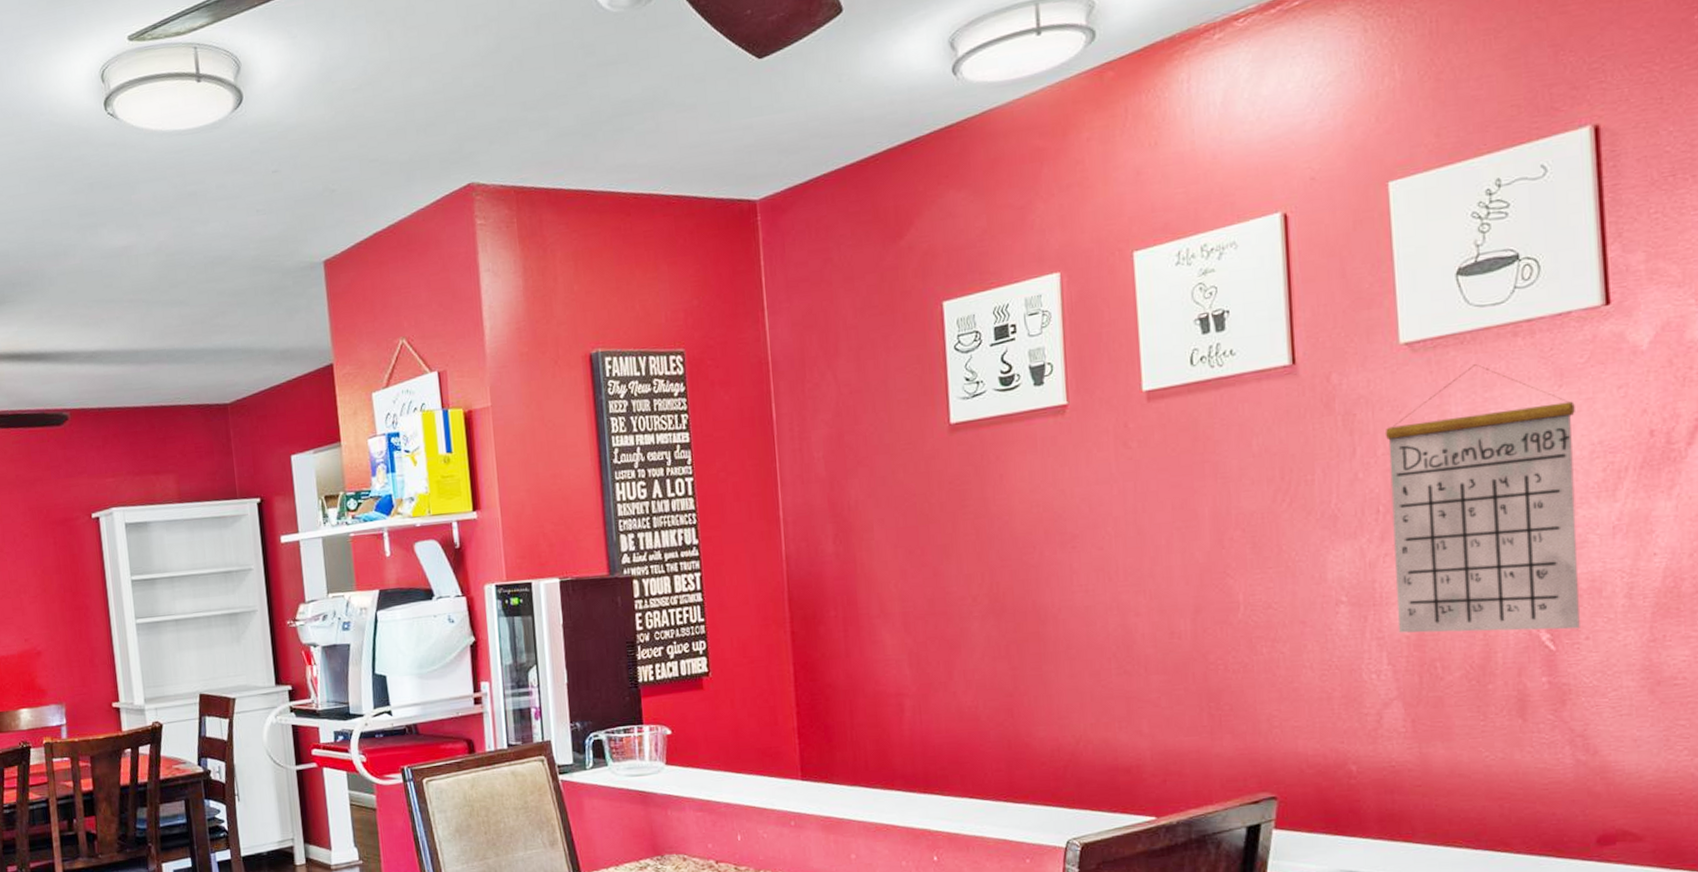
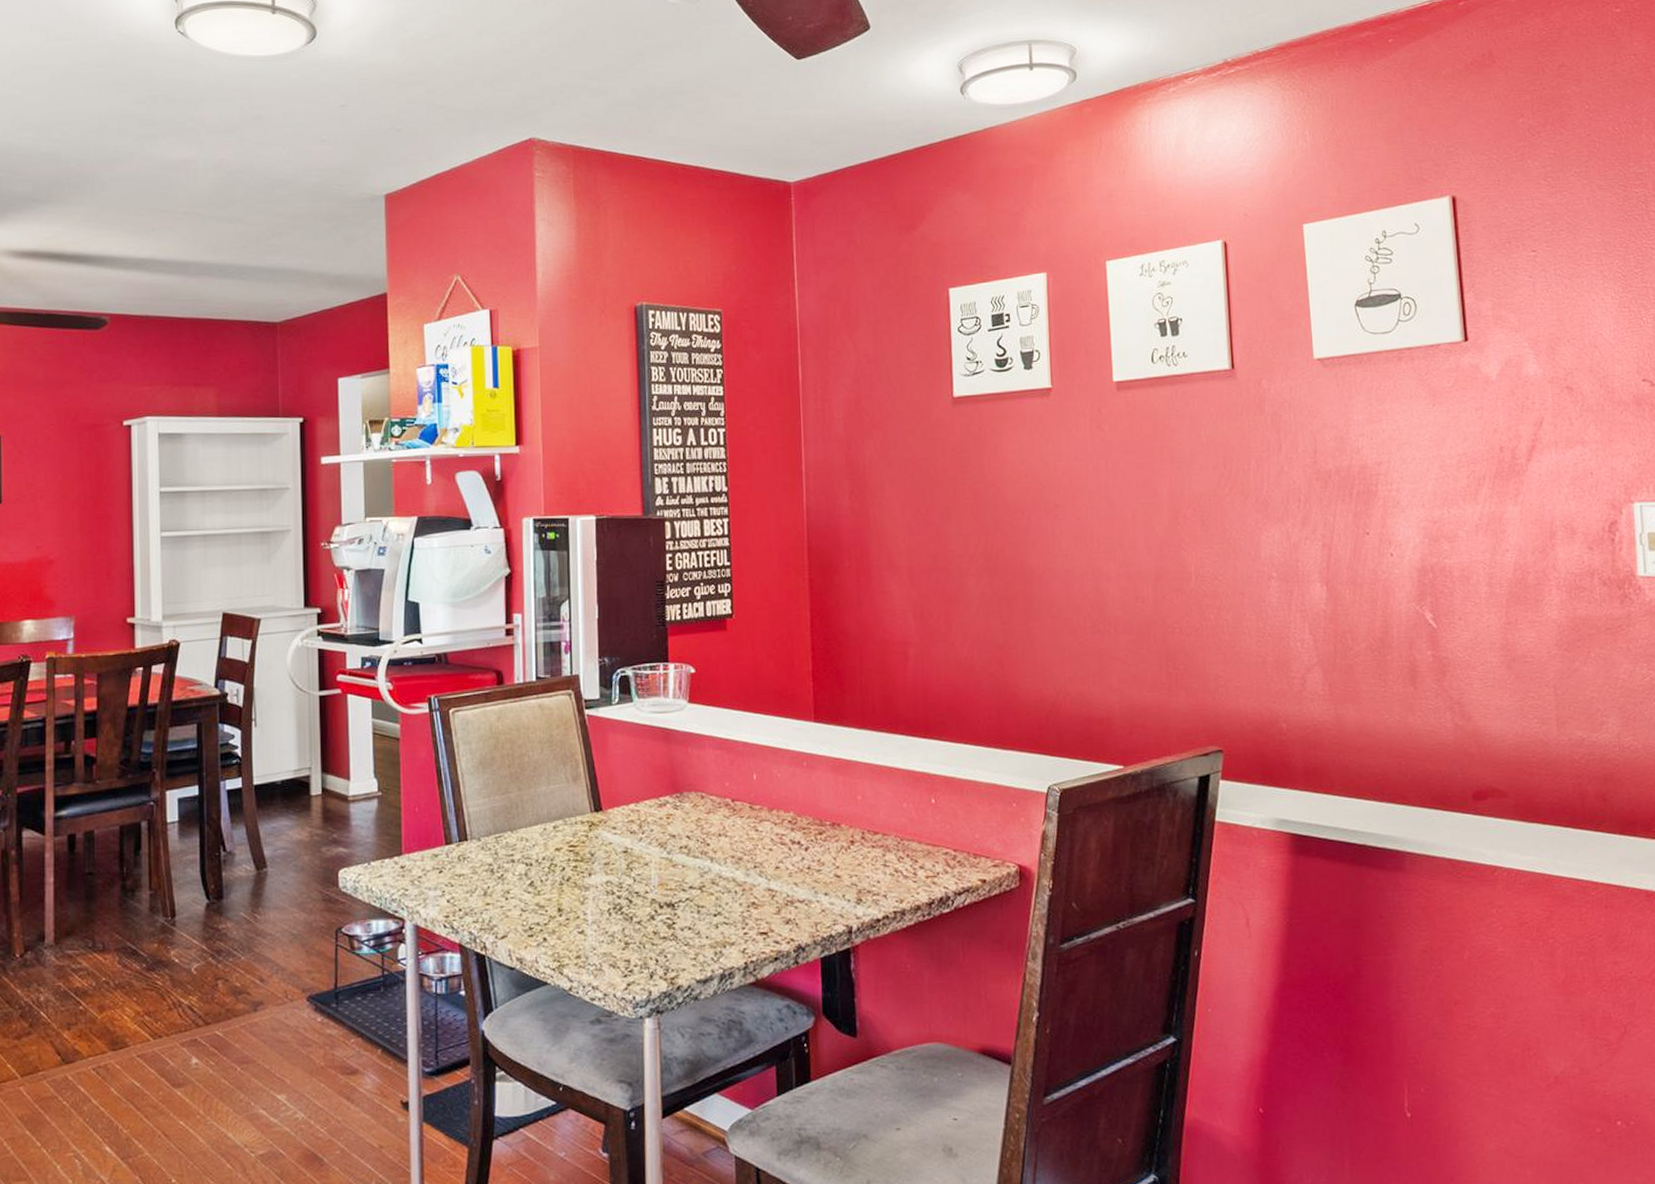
calendar: present [1384,364,1580,633] -> none [1303,381,1455,611]

